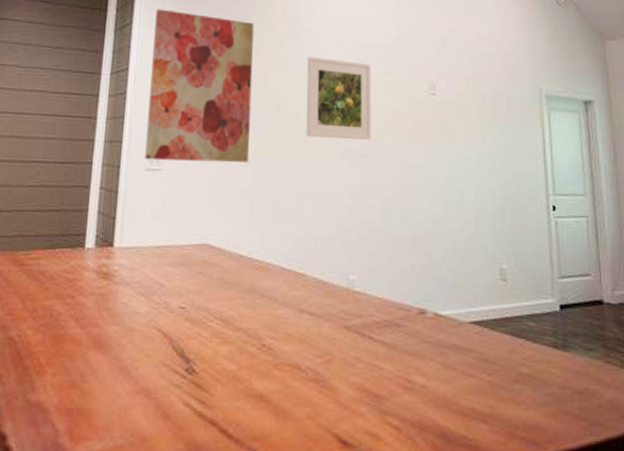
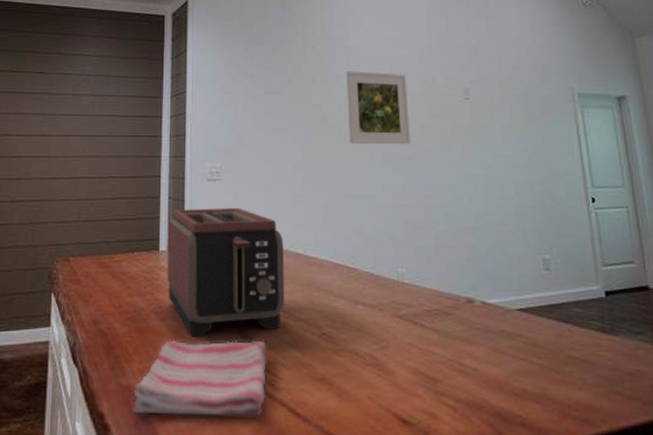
dish towel: none [39,350,201,438] -> present [131,340,268,417]
toaster: none [91,201,227,348] -> present [166,208,285,338]
wall art: present [145,9,254,163] -> none [206,37,299,172]

